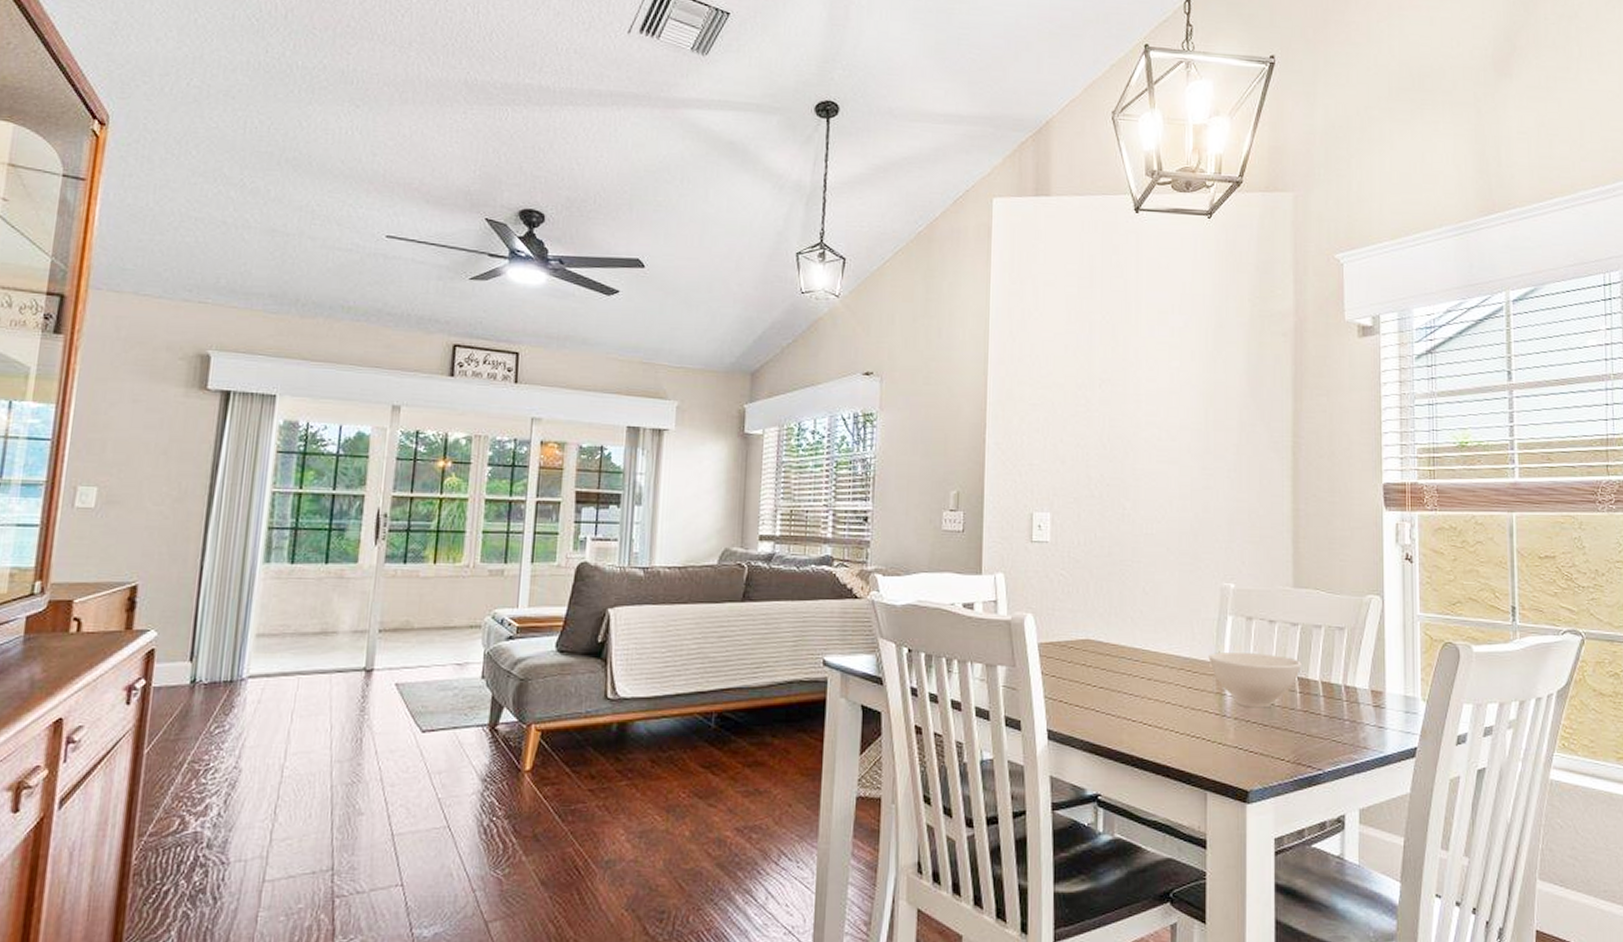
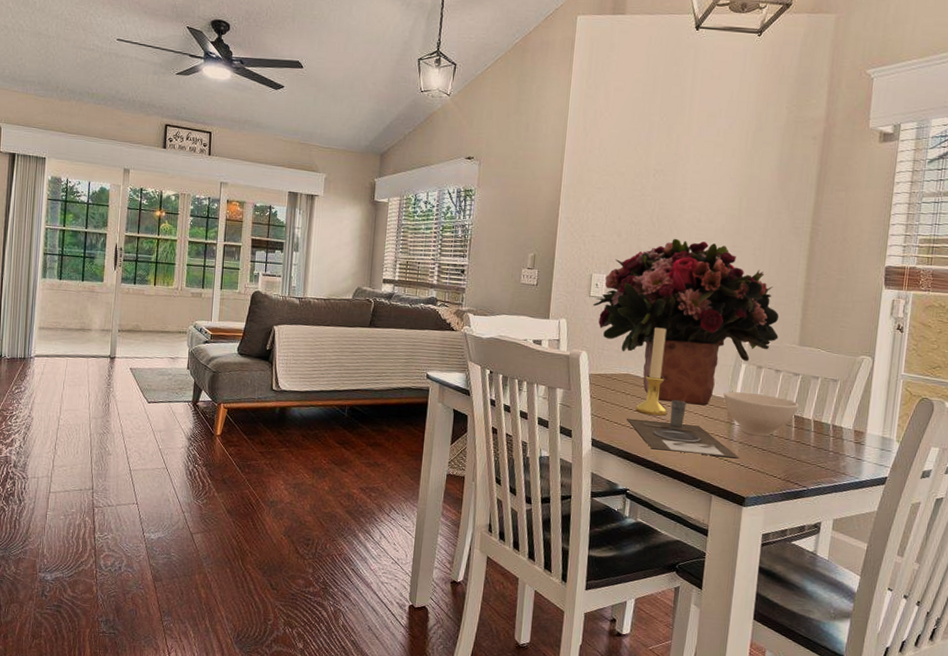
bouquet: none [1037,462,1268,673] -> present [593,238,779,406]
place setting: none [1091,668,1236,739] -> present [627,399,739,458]
candle holder: none [1100,573,1142,692] -> present [635,325,668,417]

